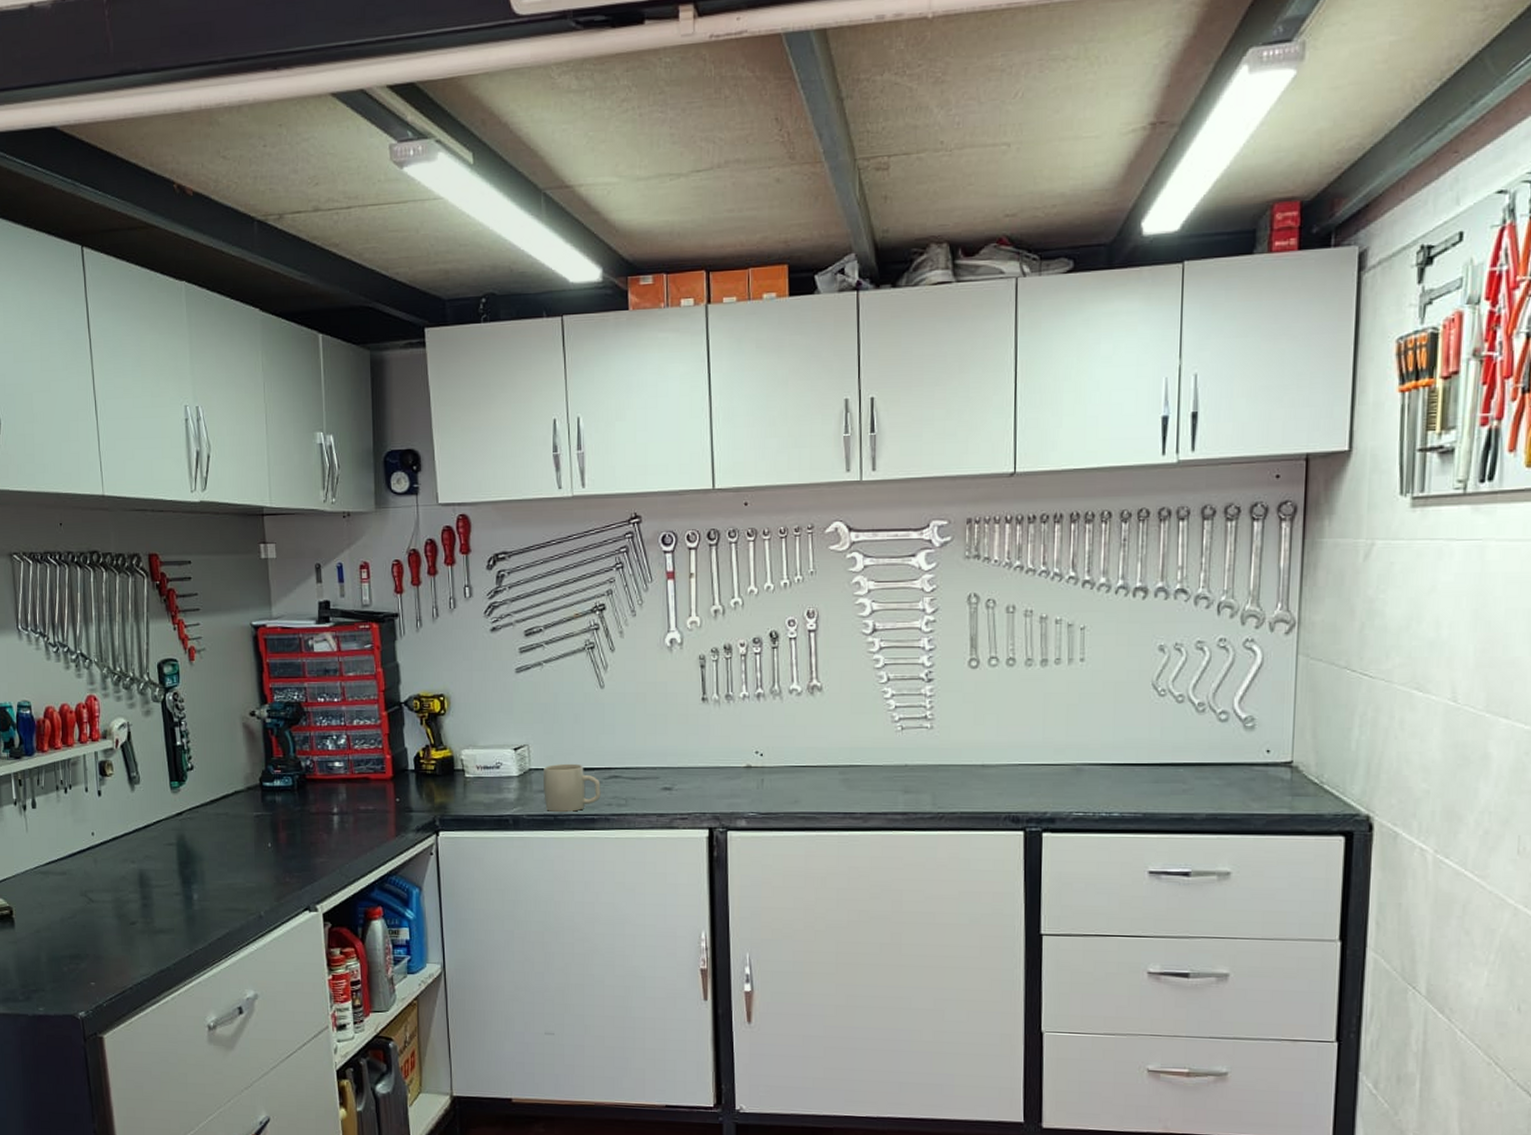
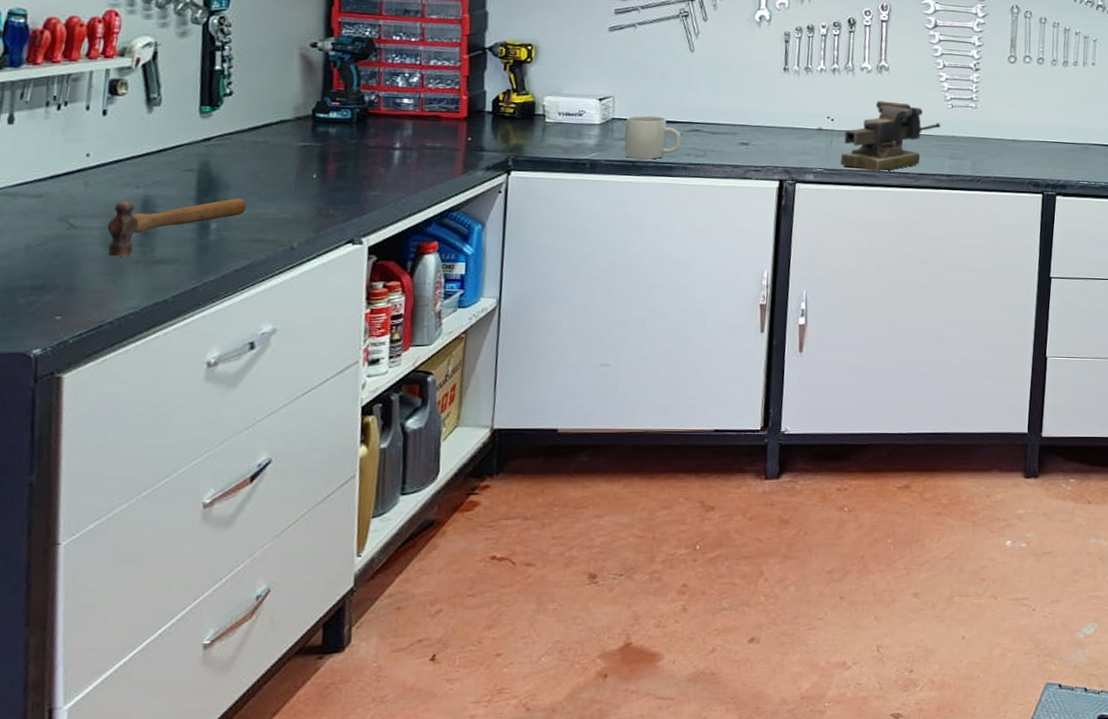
hammer: none [117,870,218,928] -> present [107,198,246,257]
bench vise: none [774,728,890,815] -> present [840,100,941,173]

